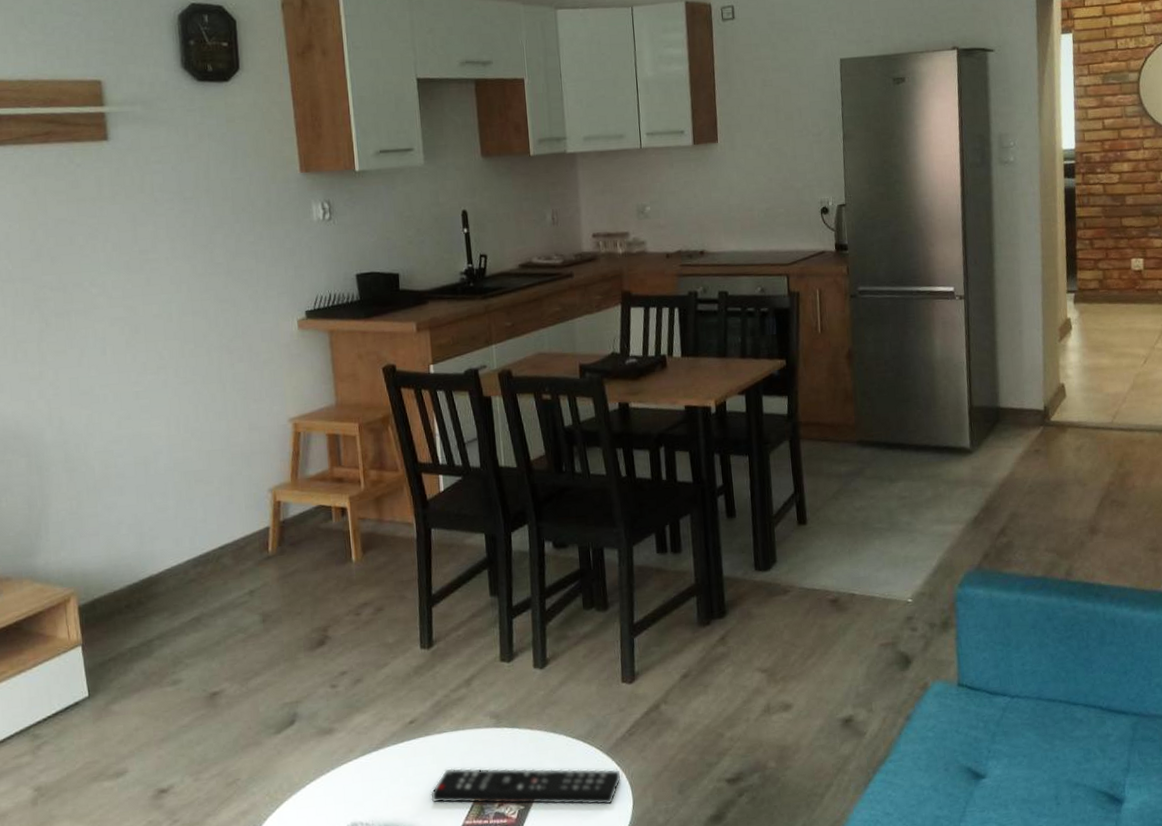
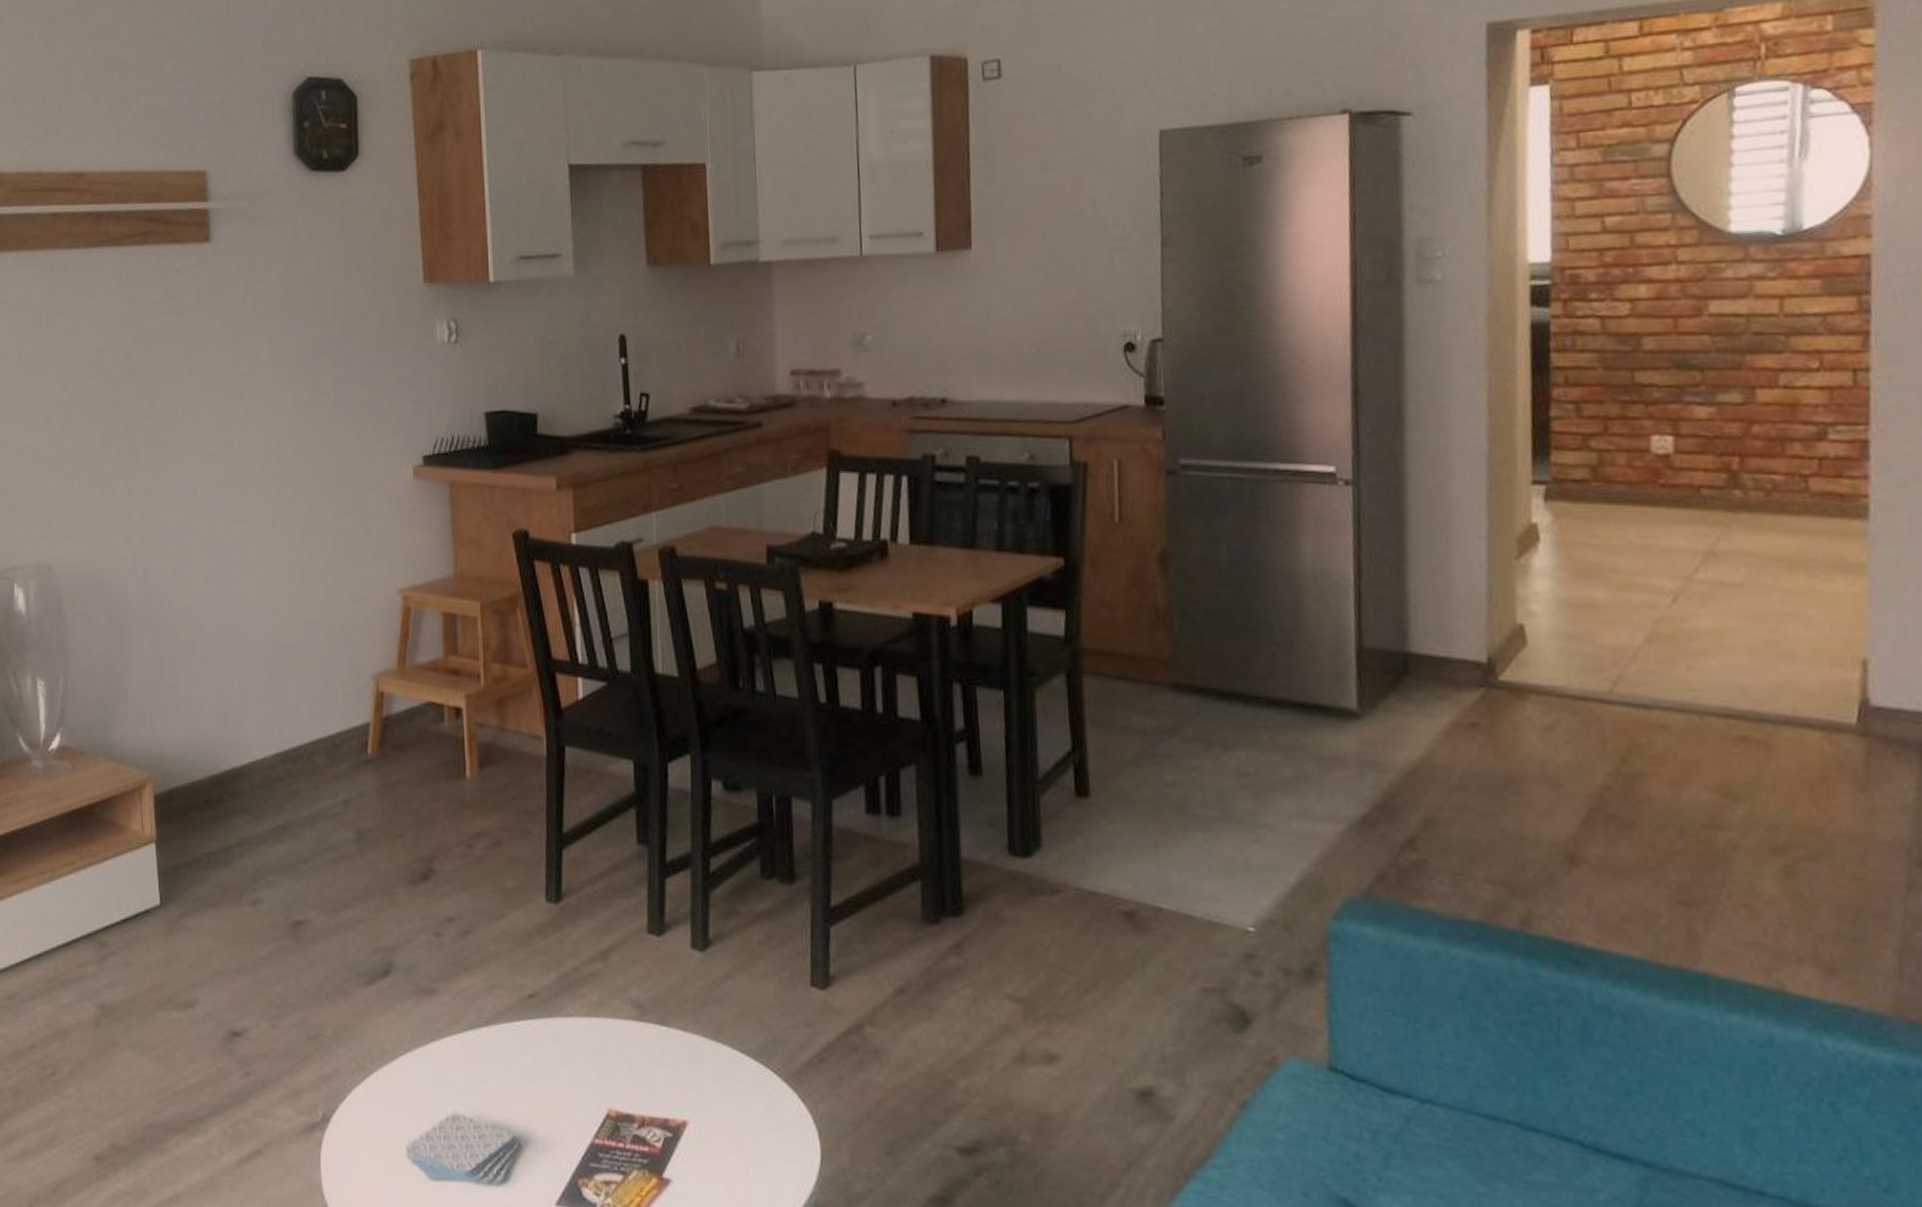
remote control: present [430,768,621,805] -> none [551,1065,806,1153]

